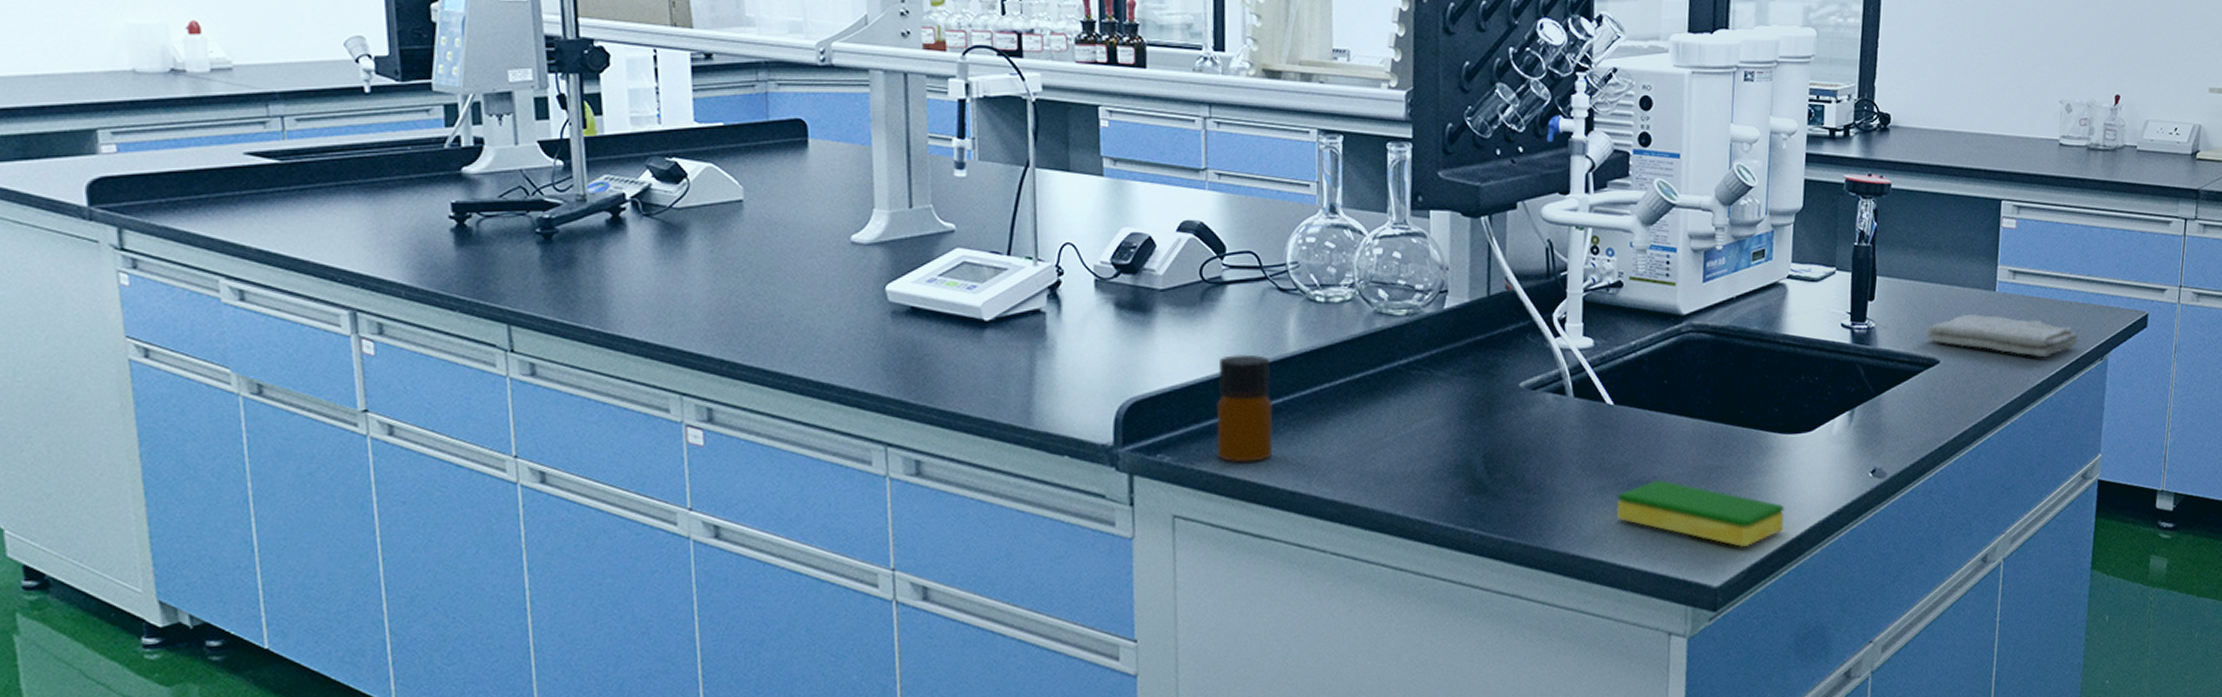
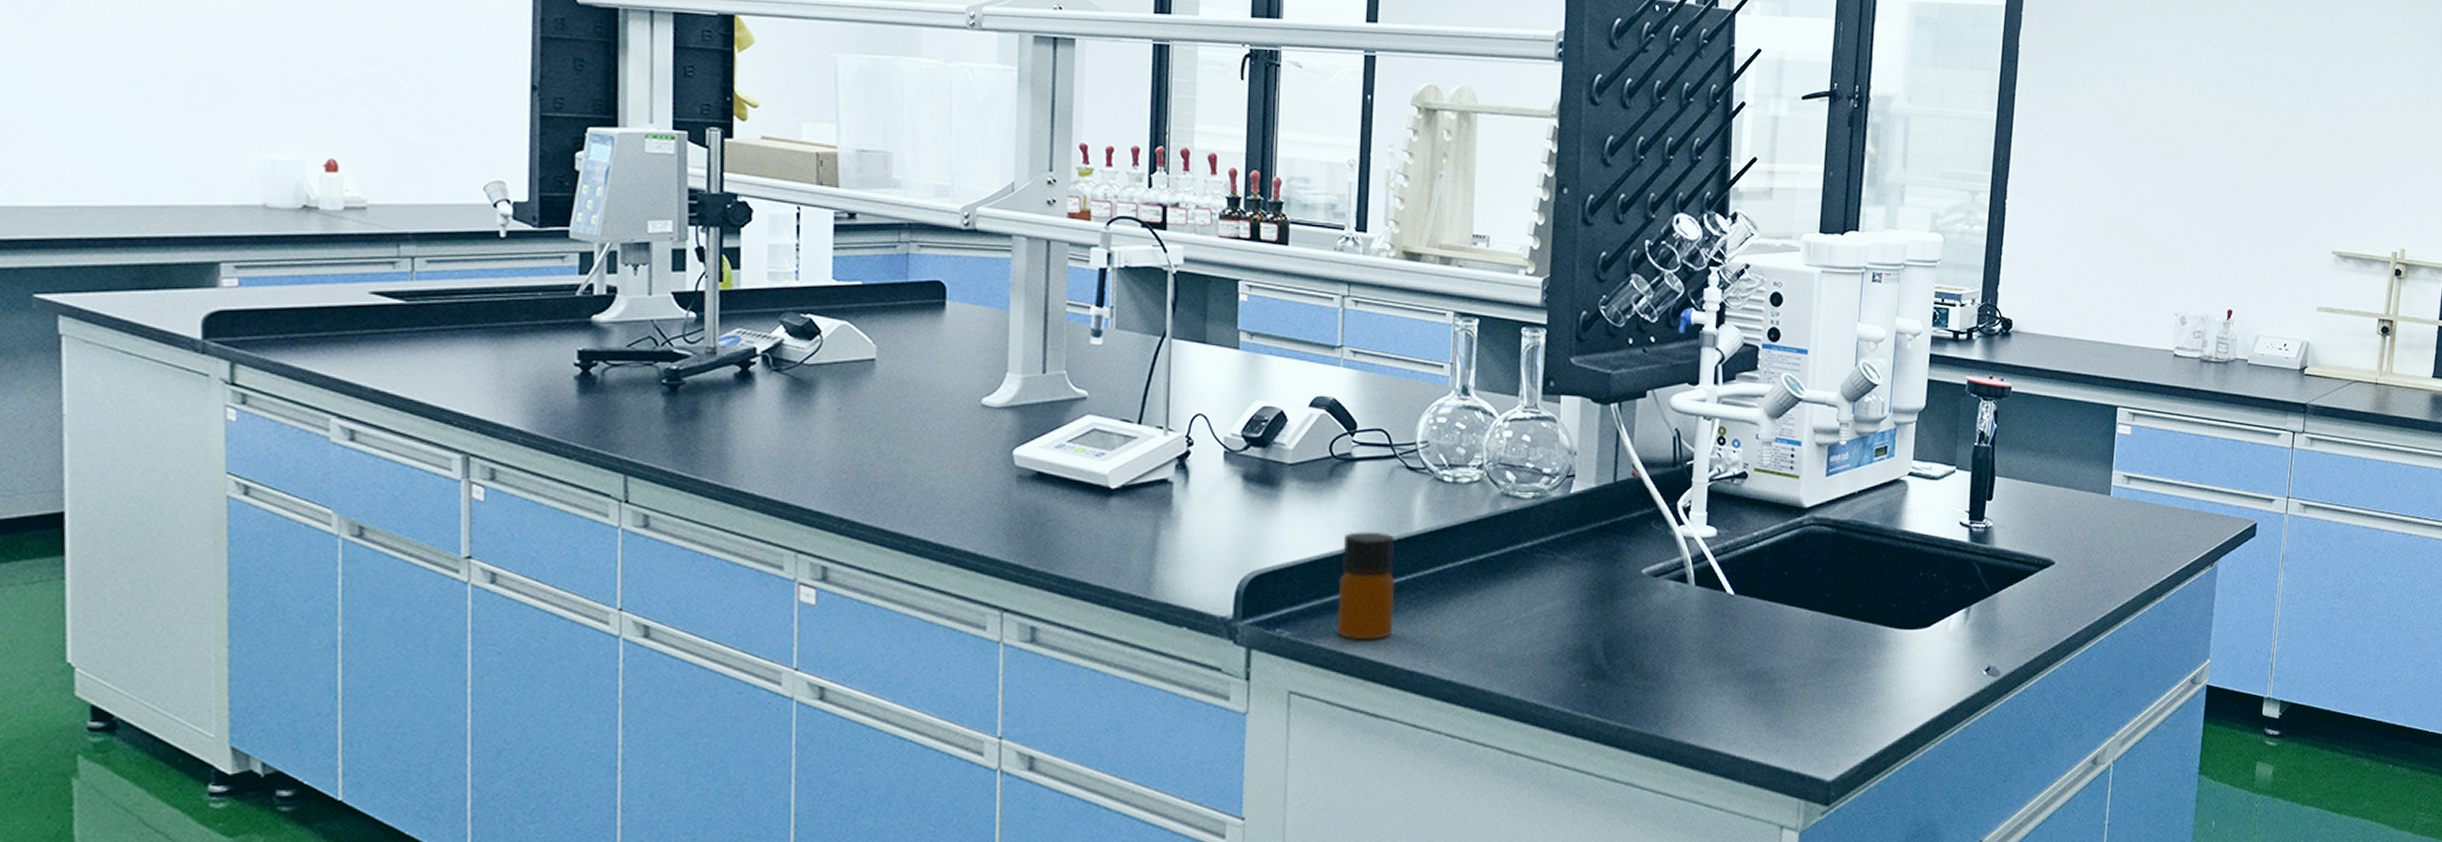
dish sponge: present [1617,479,1784,548] -> none [1734,670,1899,742]
washcloth: present [1926,313,2079,358] -> none [2042,516,2189,562]

